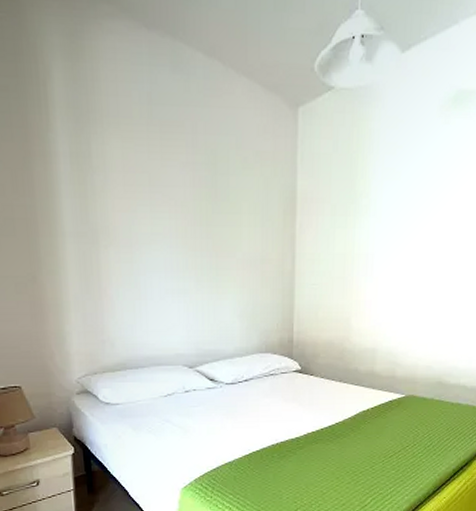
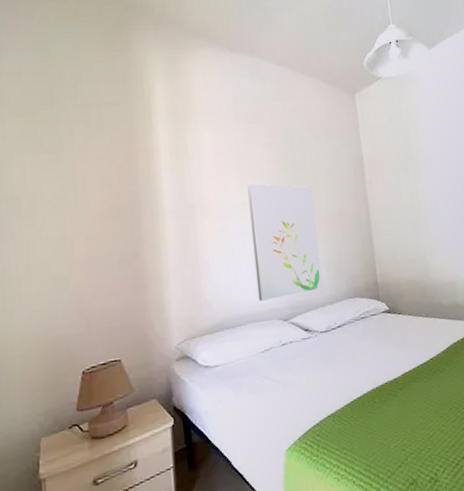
wall art: none [159,210,234,345] -> present [247,183,323,301]

